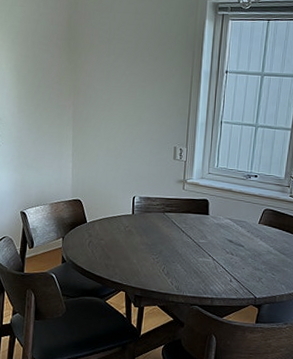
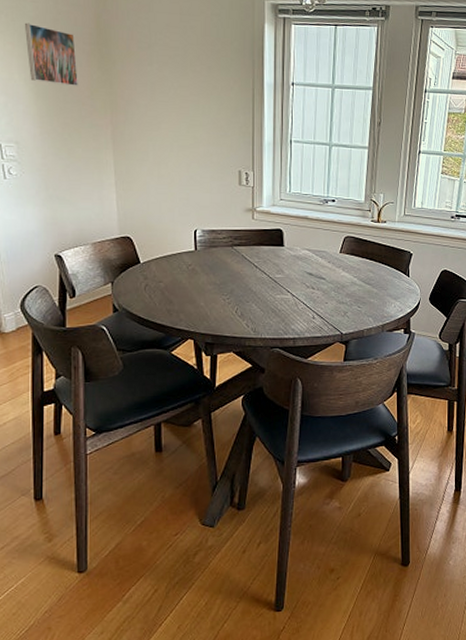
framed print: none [13,23,51,75] -> present [25,22,78,87]

